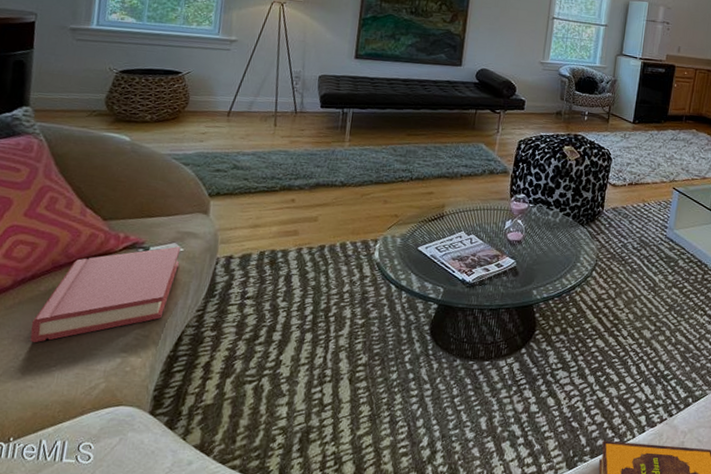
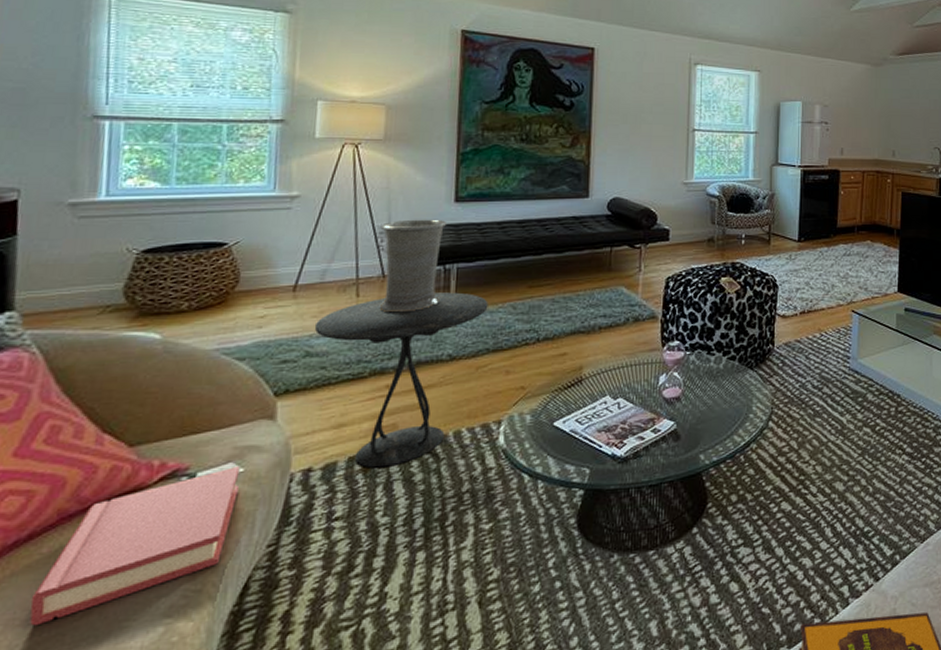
side table: none [241,129,375,263] -> present [314,292,488,468]
vase: none [290,68,348,144] -> present [379,219,447,313]

